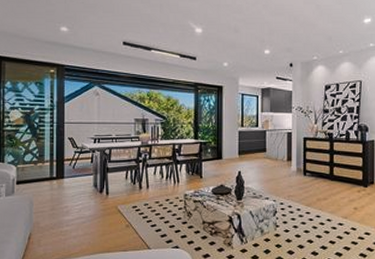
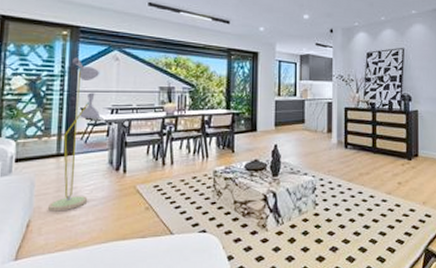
floor lamp: none [45,93,84,227] -> present [48,57,100,212]

